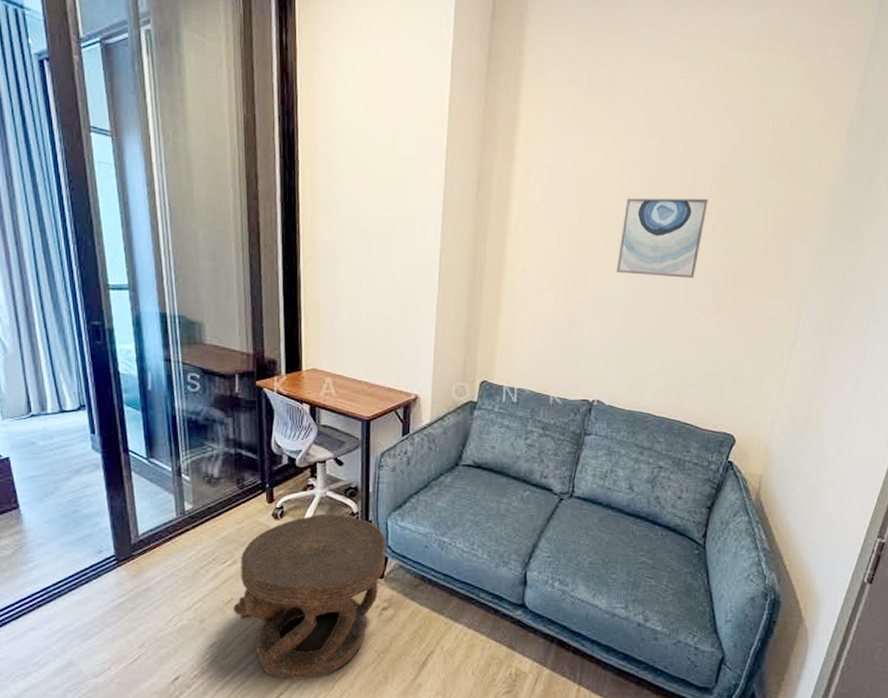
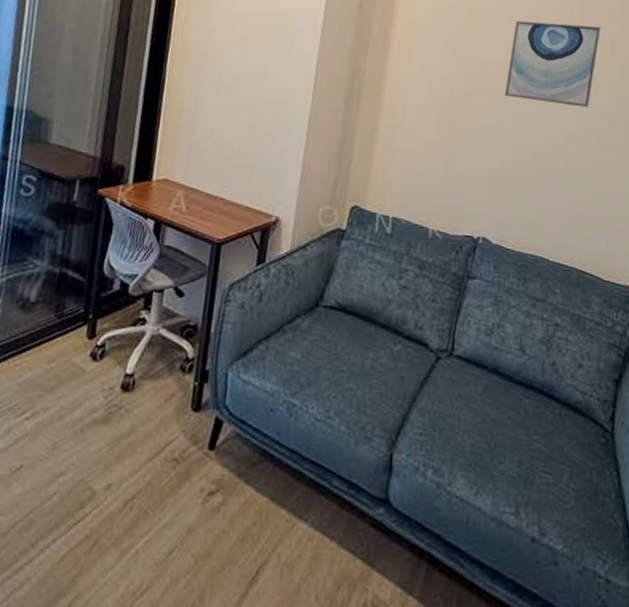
side table: present [233,514,386,680] -> none [20,357,223,594]

